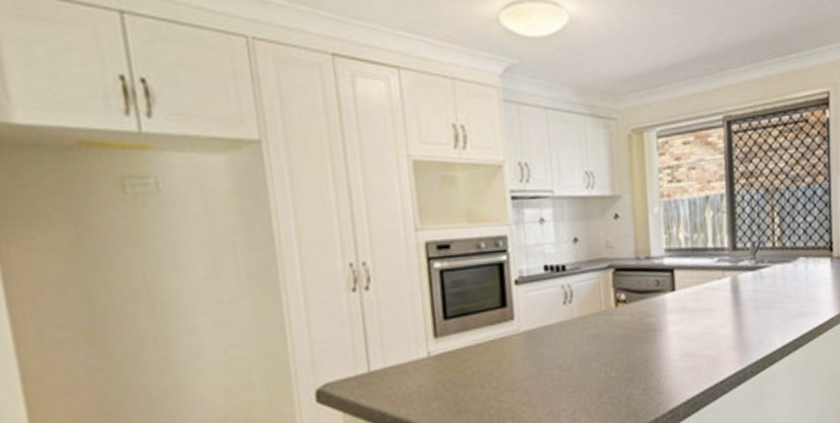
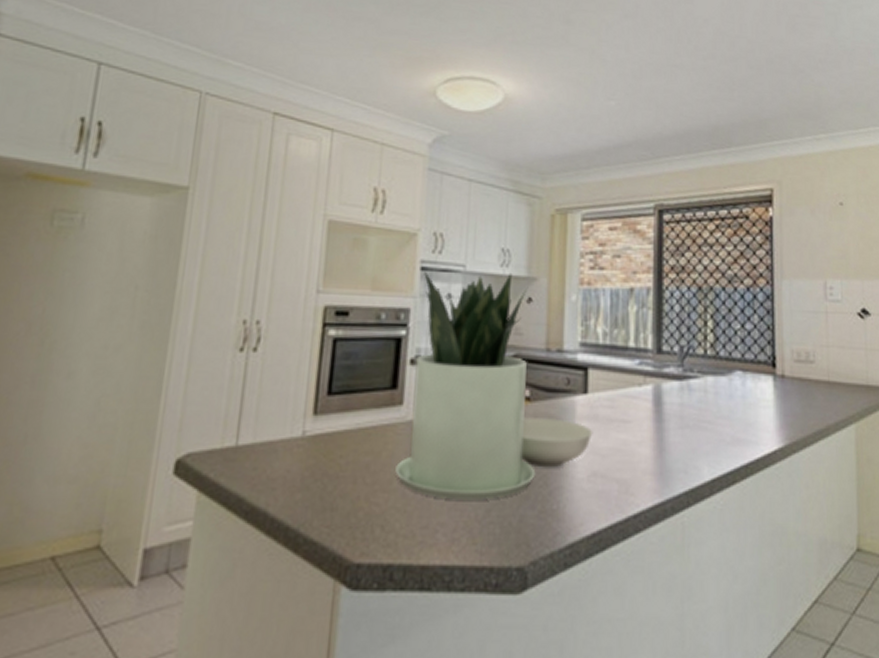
planter: none [515,193,637,390] -> present [395,271,536,500]
bowl: none [621,315,683,355] -> present [521,417,593,468]

